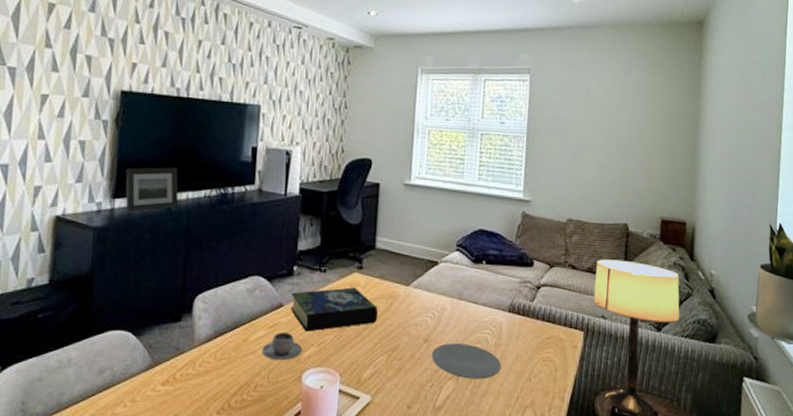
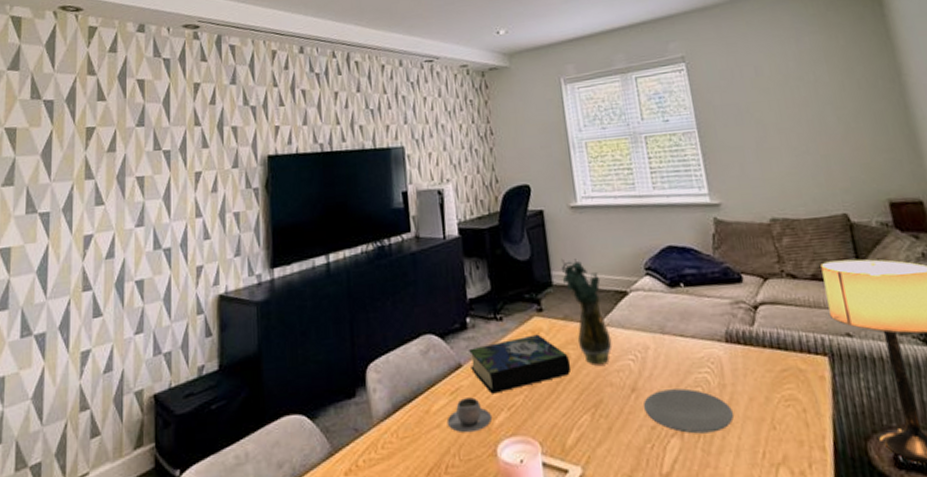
picture frame: present [125,167,179,212] -> none [281,226,337,281]
vase: none [384,227,417,318] -> present [561,258,613,365]

